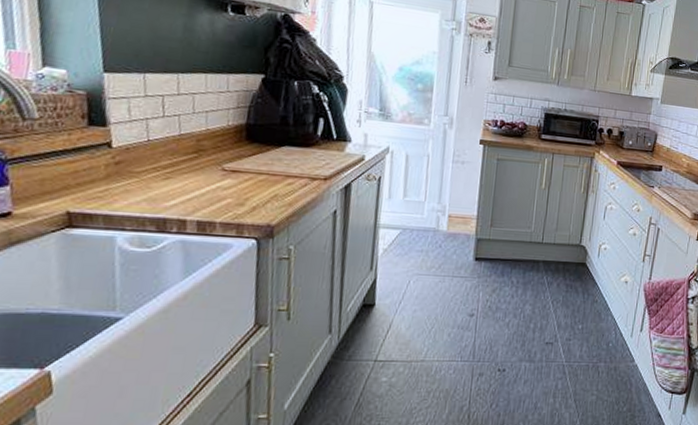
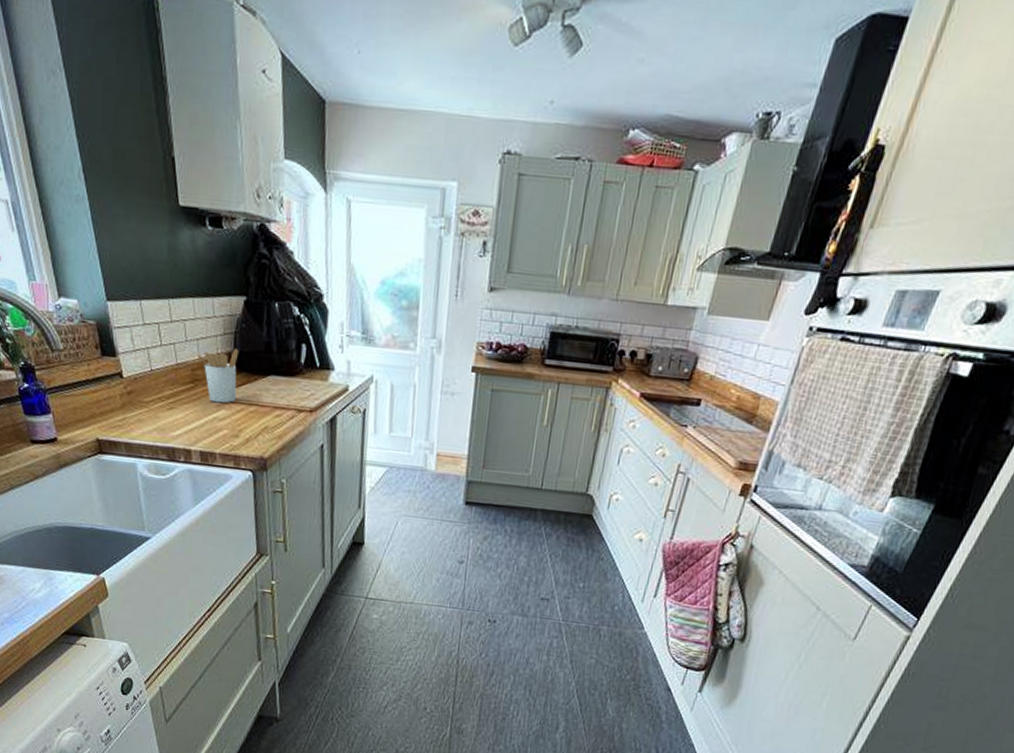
utensil holder: none [204,121,253,173] -> present [197,348,239,404]

